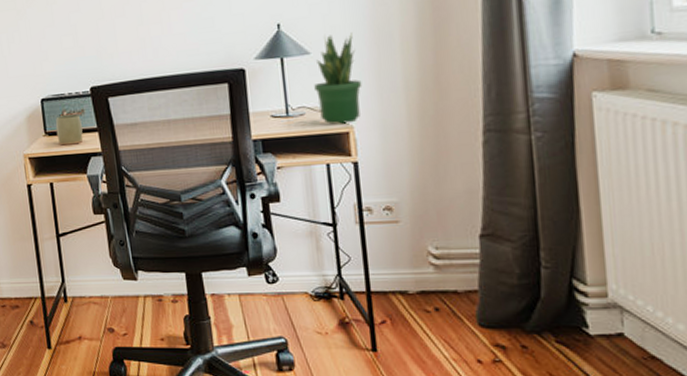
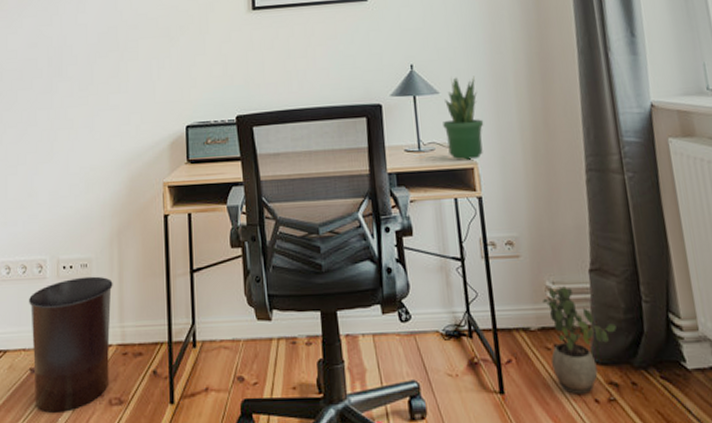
mug: present [55,114,83,146] -> none [198,142,226,174]
potted plant: none [422,251,508,354] -> present [541,285,616,394]

